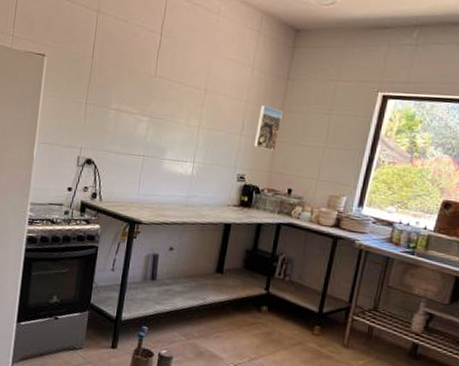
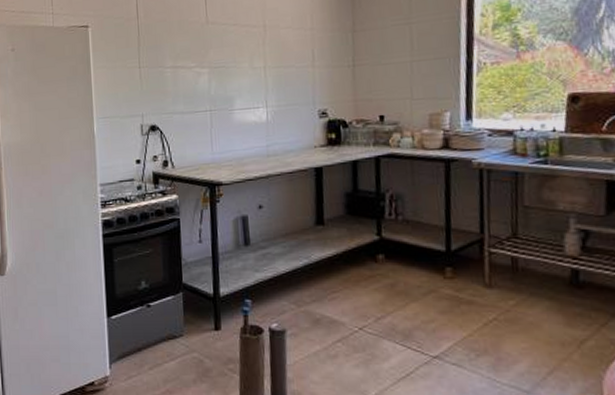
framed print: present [253,105,283,151] -> none [328,29,357,78]

